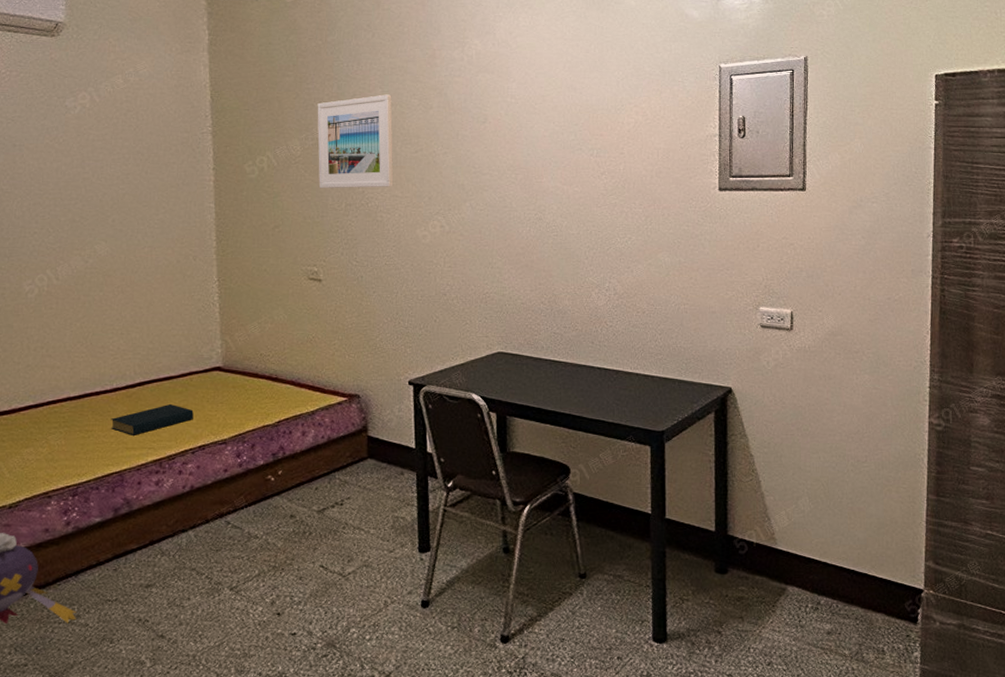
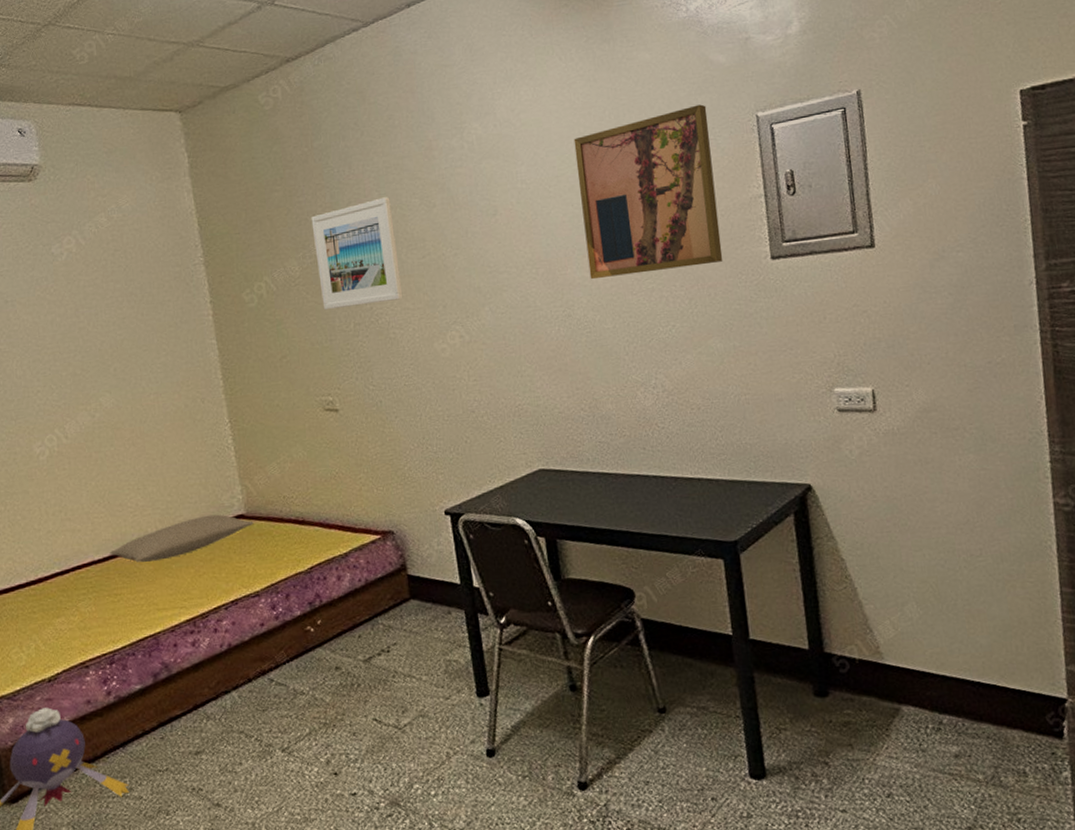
pillow: none [86,364,229,402] -> present [109,514,254,563]
hardback book: present [110,403,194,435] -> none [138,558,222,596]
wall art: none [561,50,678,190] -> present [573,104,723,280]

